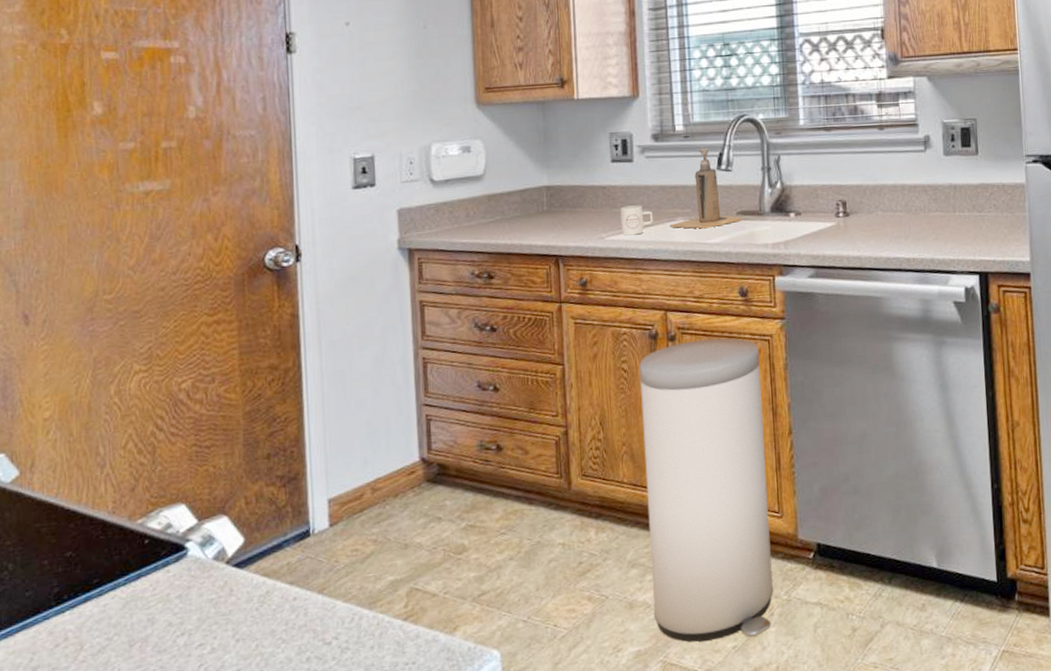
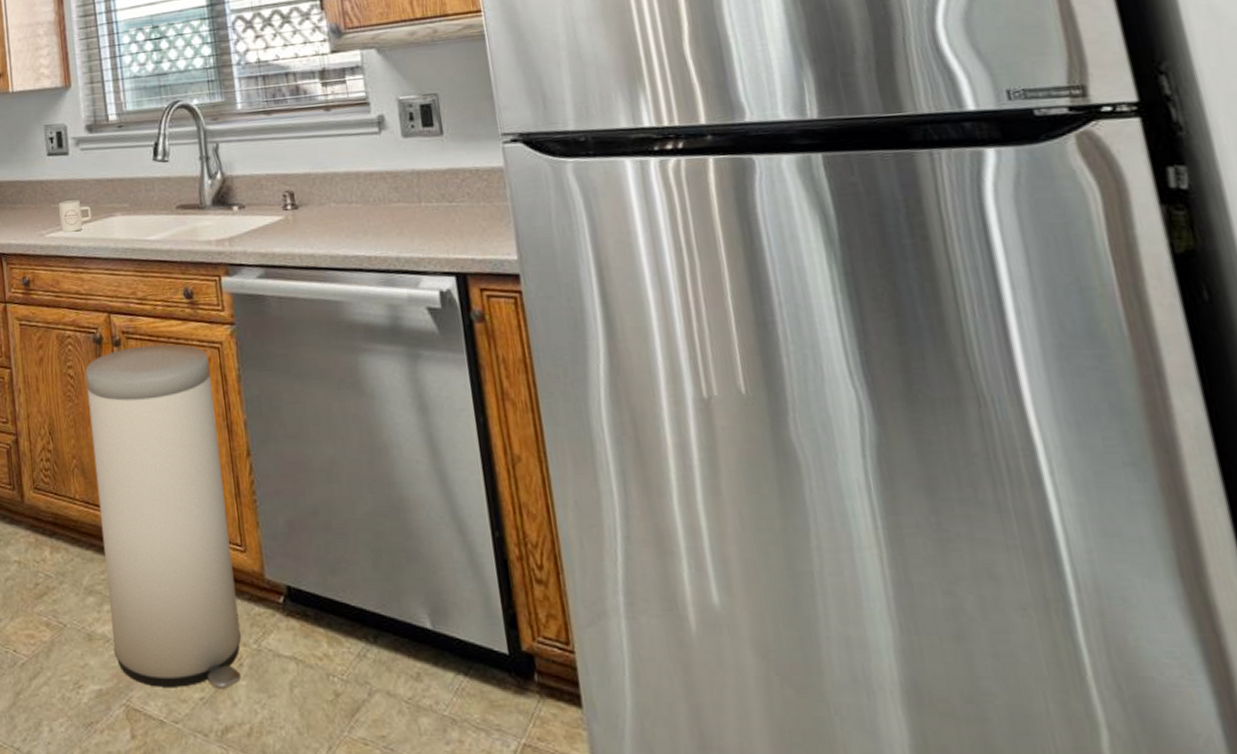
soap dispenser: present [670,147,741,229] -> none [108,137,181,225]

